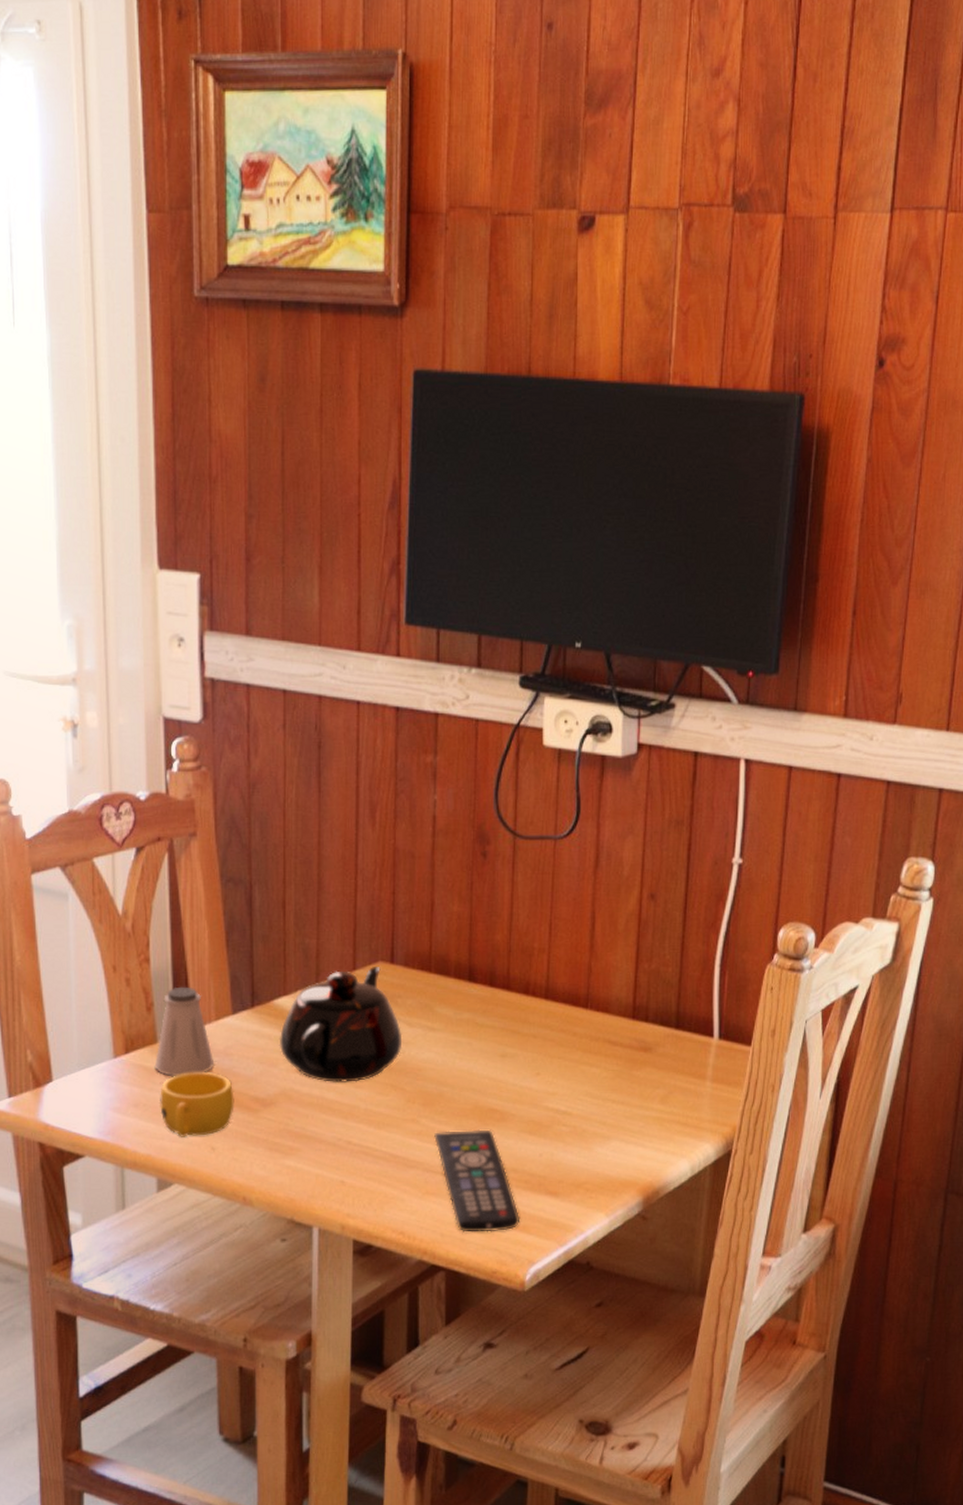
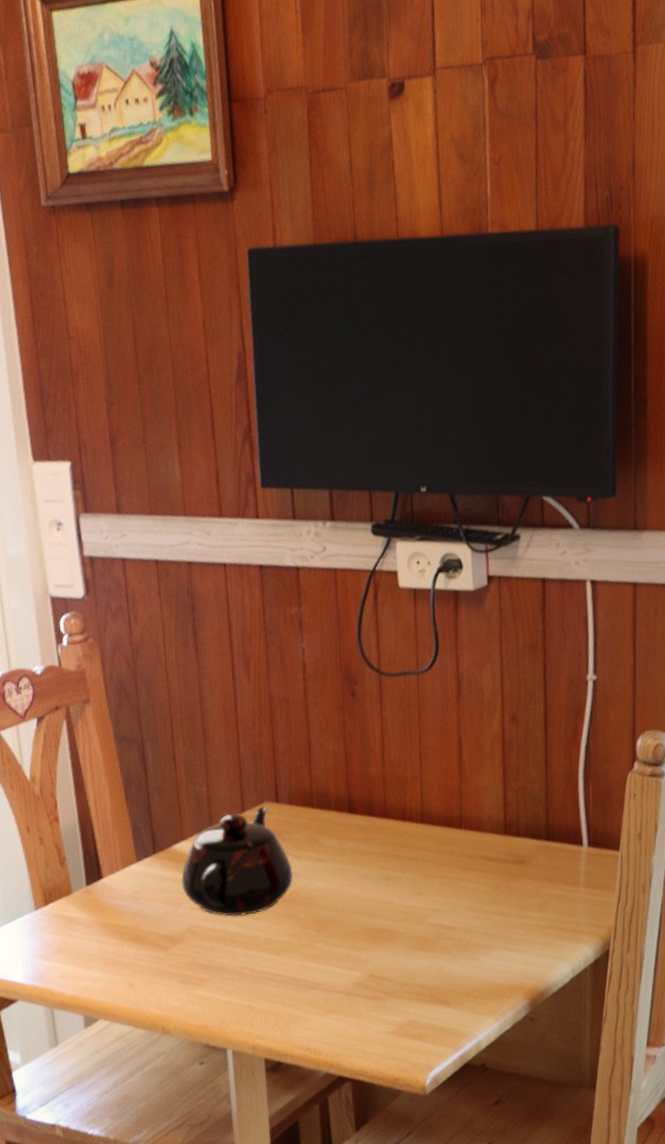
saltshaker: present [154,986,213,1076] -> none [71,840,124,922]
cup: present [159,1072,235,1137] -> none [79,916,147,977]
remote control: present [434,1129,521,1232] -> none [330,948,417,1045]

